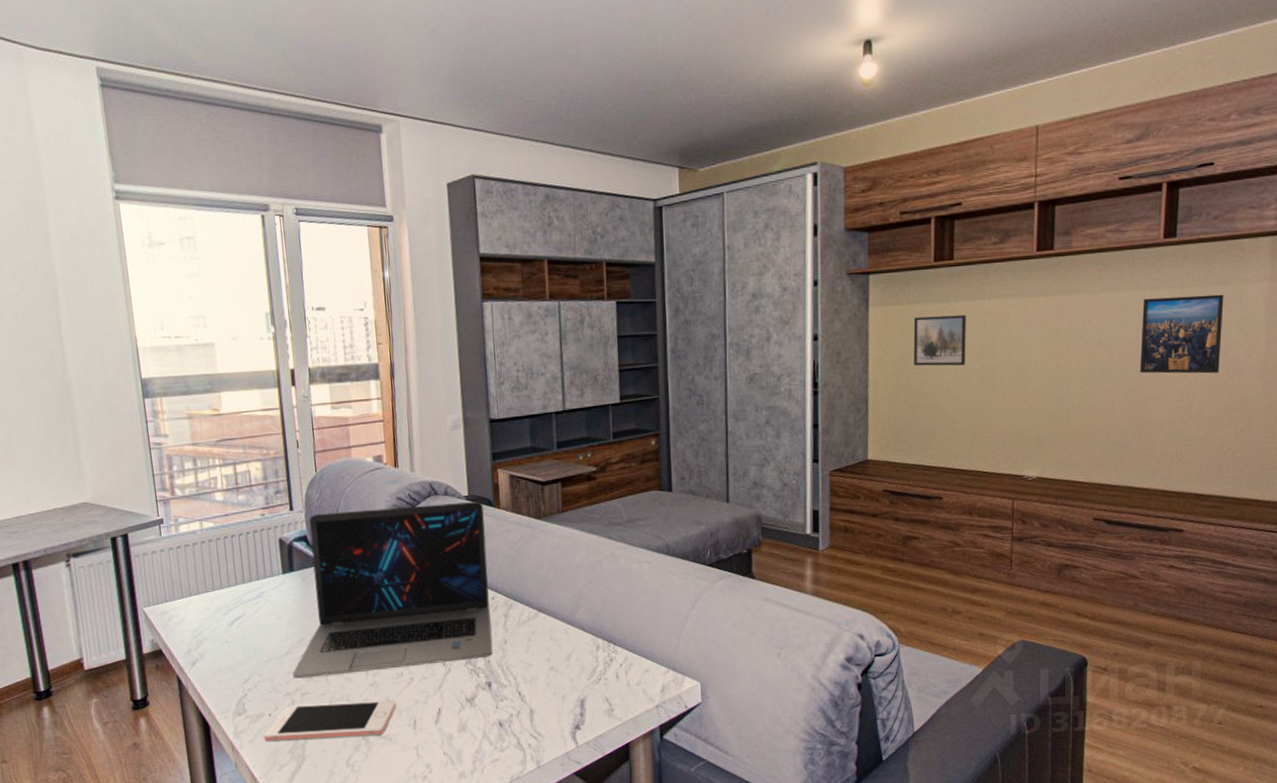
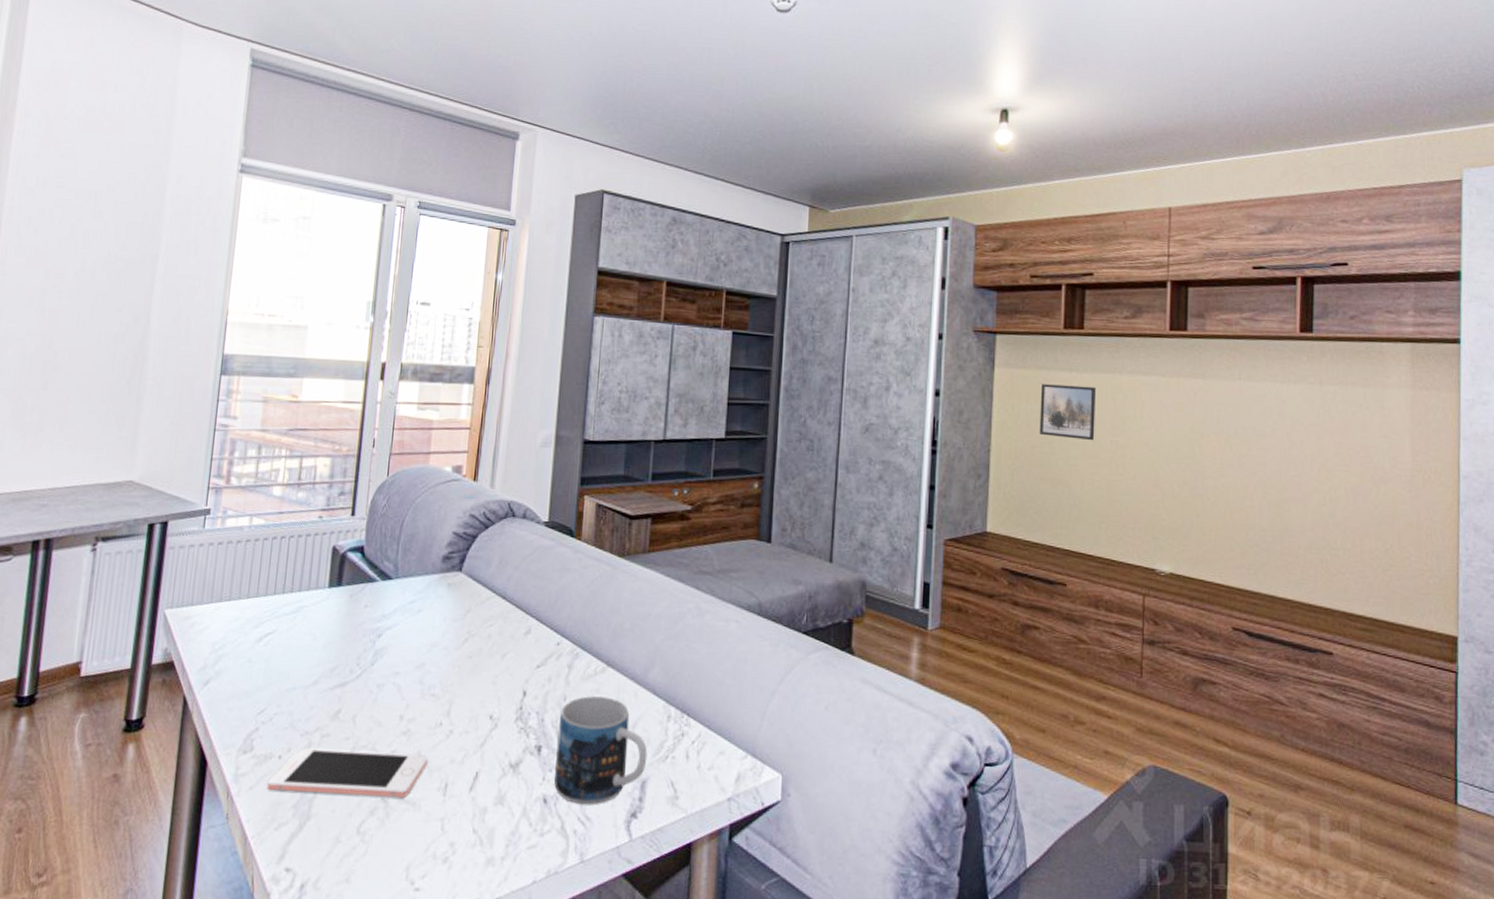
laptop: present [292,501,493,679] -> none [315,523,563,717]
mug: none [503,637,583,724] -> present [554,696,648,805]
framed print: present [1140,294,1224,374] -> none [1279,392,1365,480]

